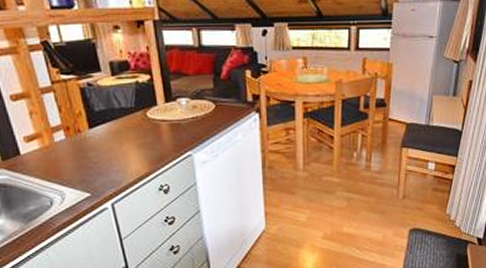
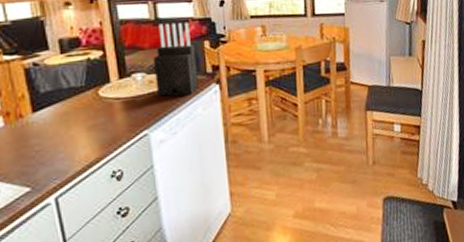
knife block: none [196,50,239,122] -> present [153,22,199,97]

